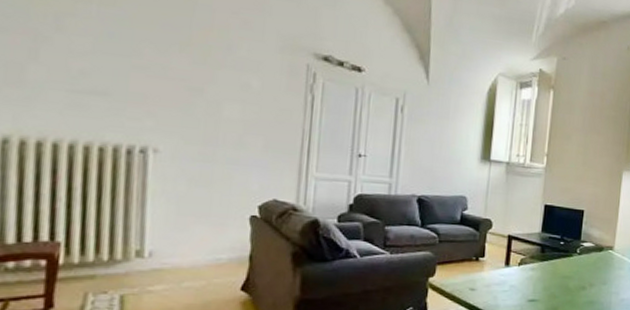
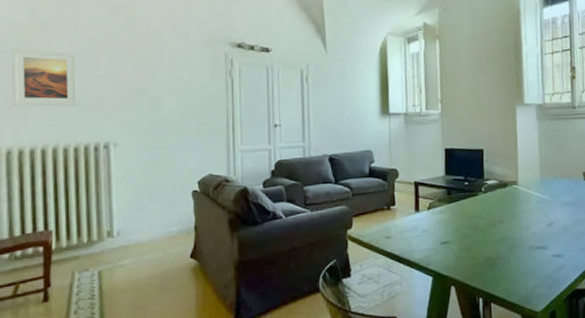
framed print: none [14,12,113,97] -> present [11,48,79,107]

